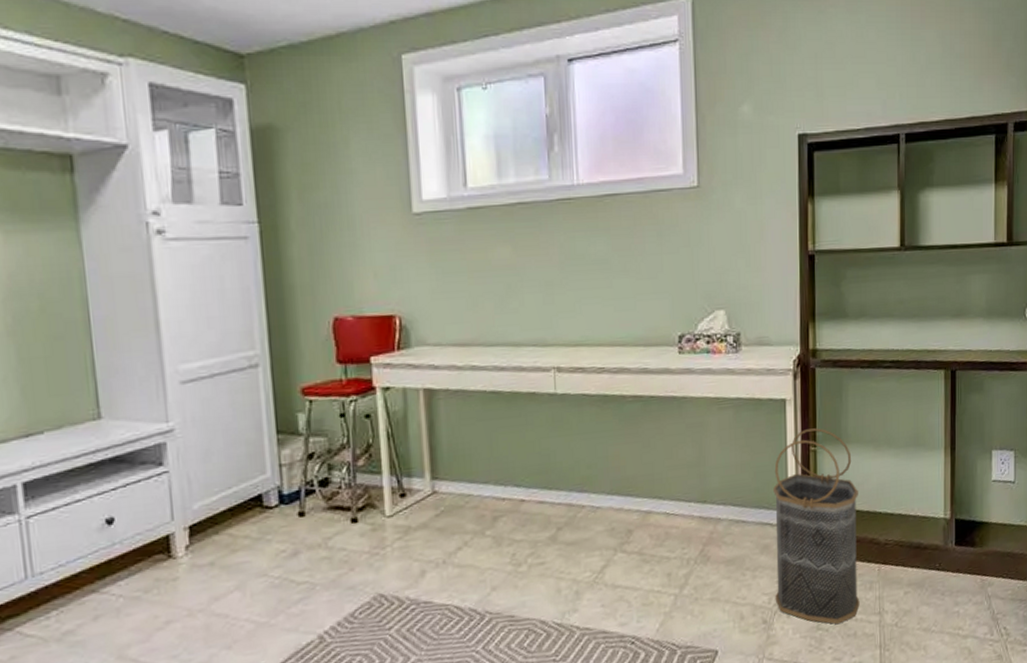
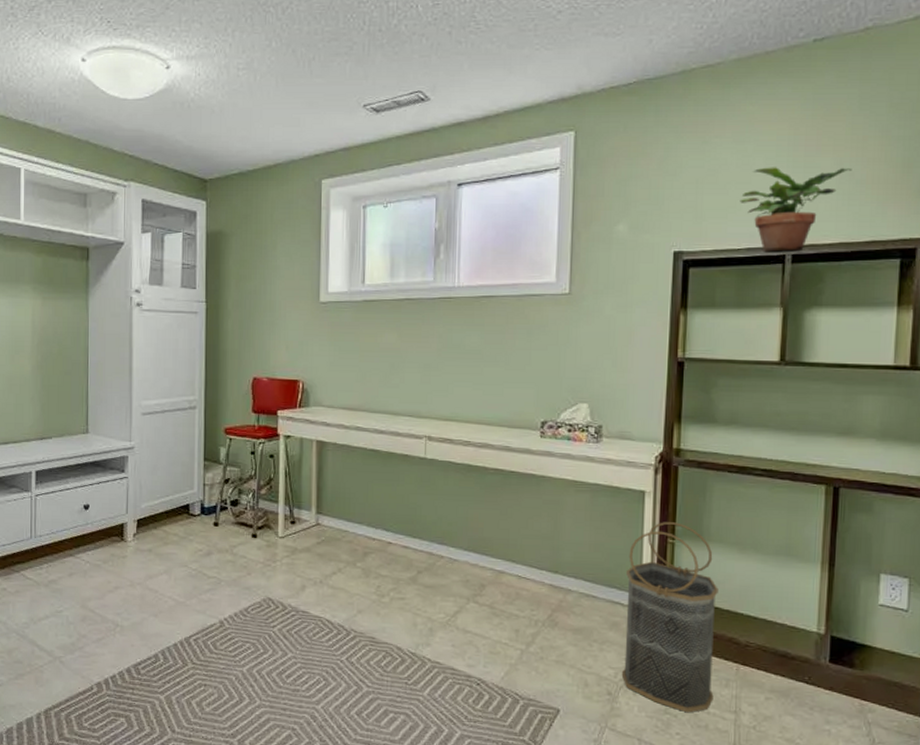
potted plant: none [856,40,952,133] -> present [740,167,852,253]

